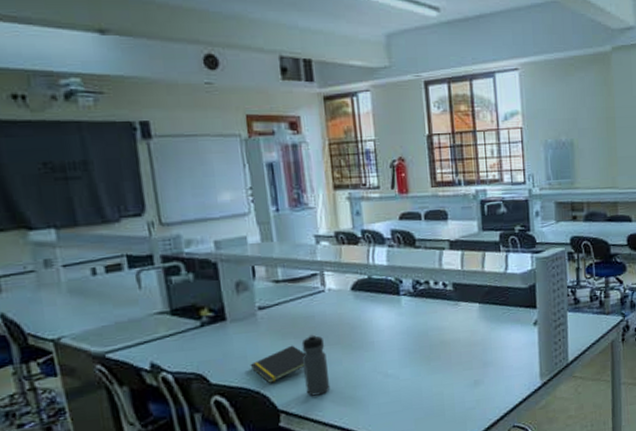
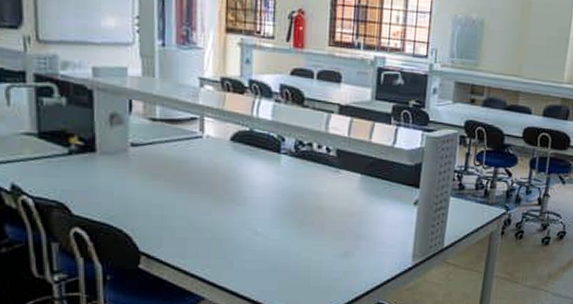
notepad: present [250,345,306,383] -> none [115,187,174,223]
water bottle: present [301,333,331,396] -> none [171,179,197,243]

